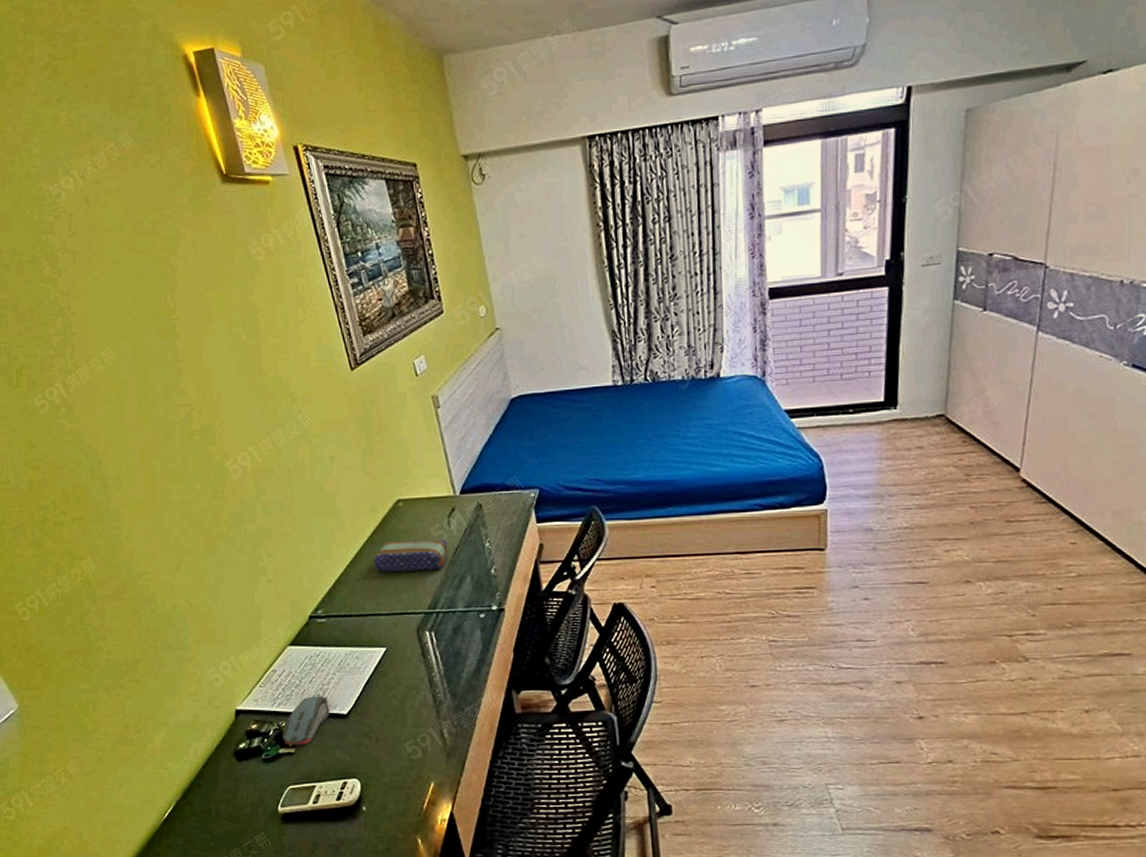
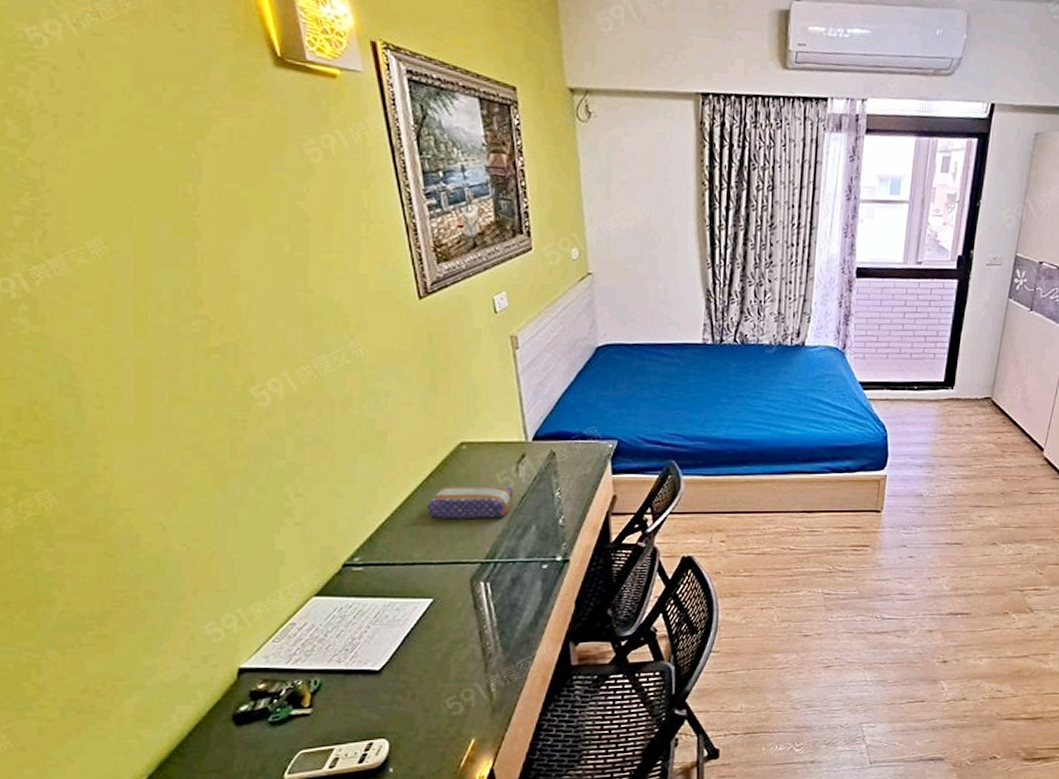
computer mouse: present [282,696,330,745] -> none [297,651,359,706]

